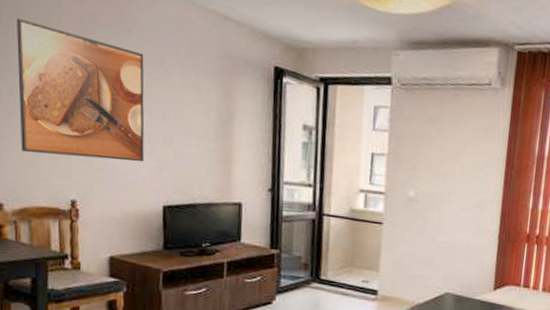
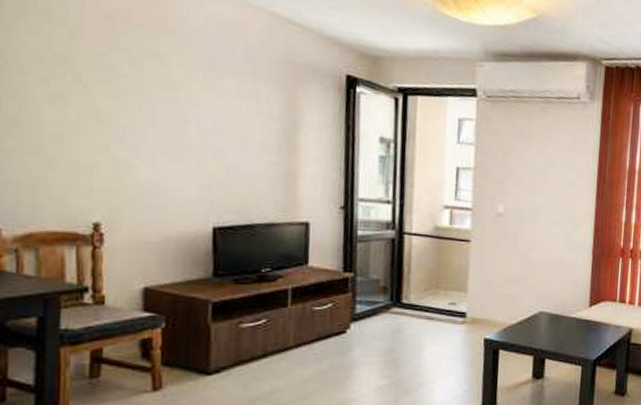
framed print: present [17,18,145,162] -> none [23,12,190,179]

